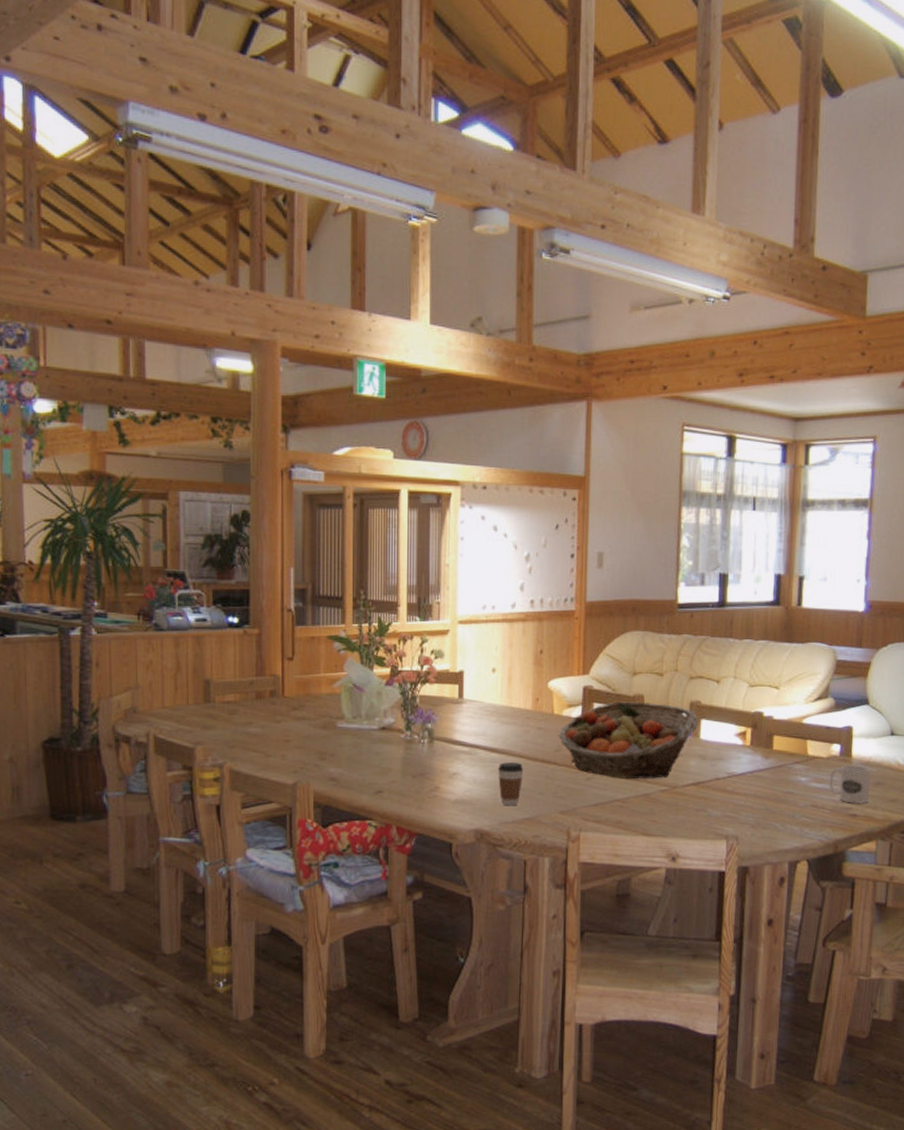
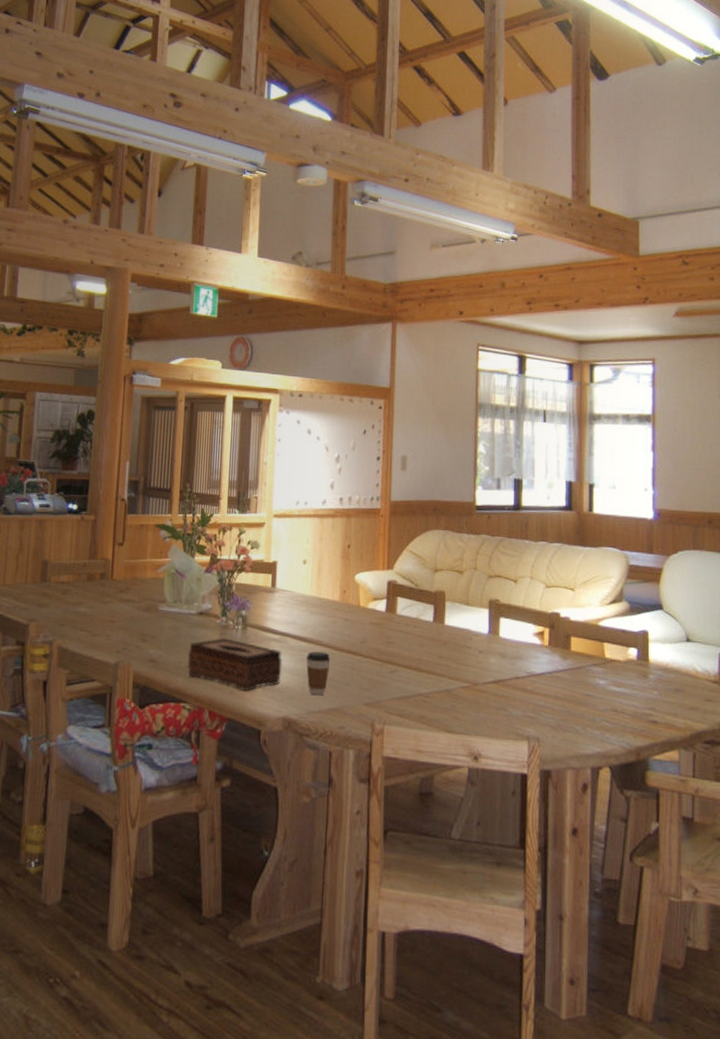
tissue box: none [372,753,473,806] -> present [188,638,282,692]
fruit basket: present [558,701,698,780] -> none [364,596,497,675]
mug: present [829,765,871,805] -> none [628,670,668,711]

